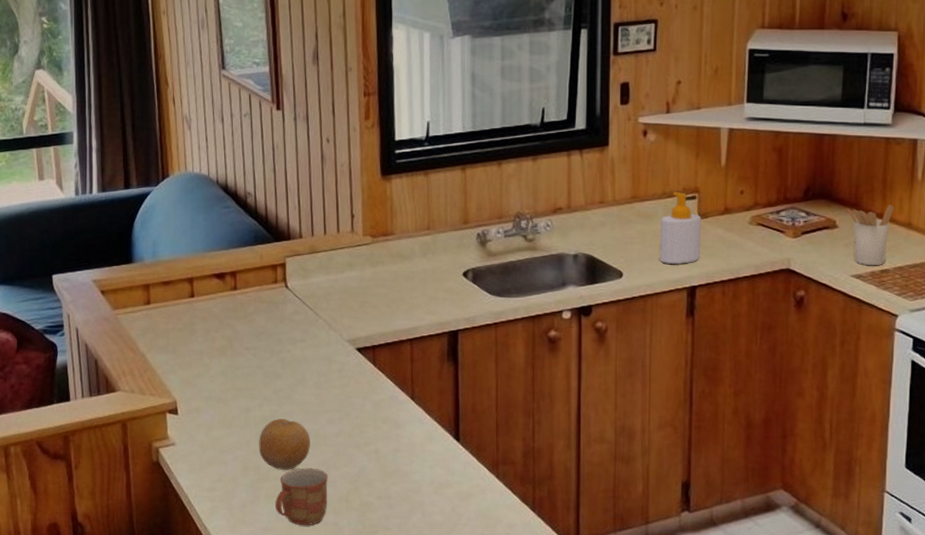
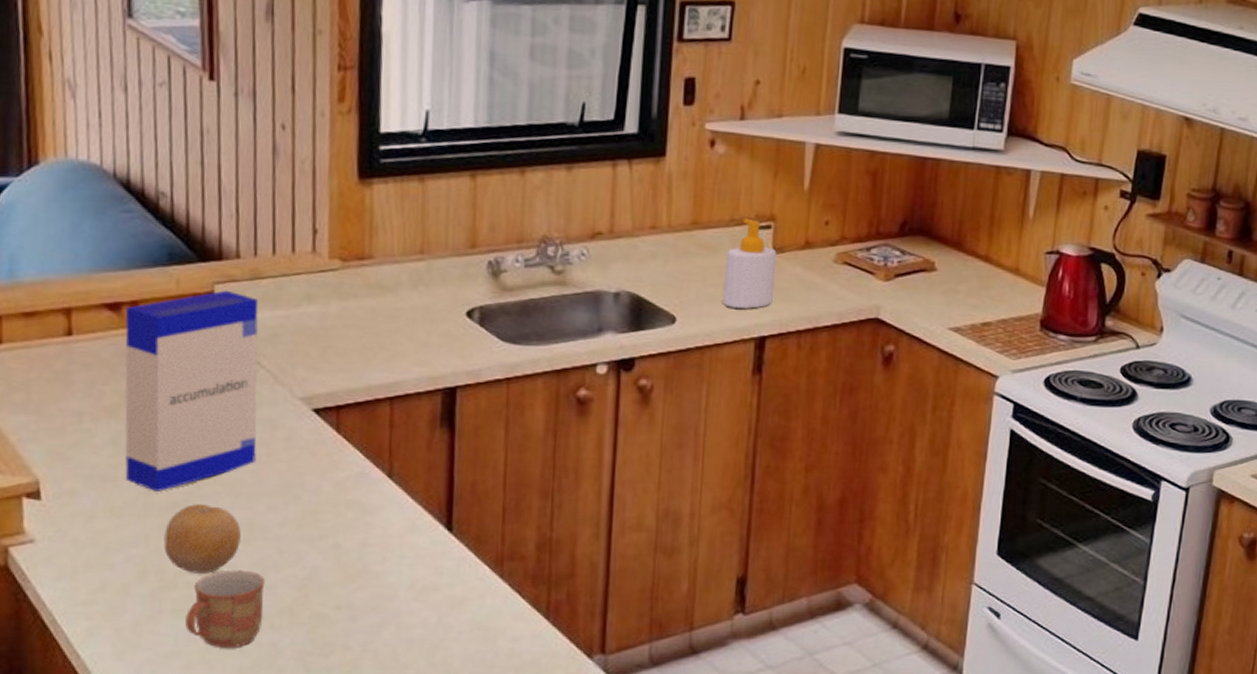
cereal box: none [228,262,318,409] -> present [124,290,259,492]
utensil holder: present [847,205,894,266] -> none [948,246,1001,318]

